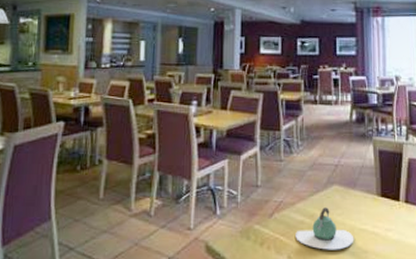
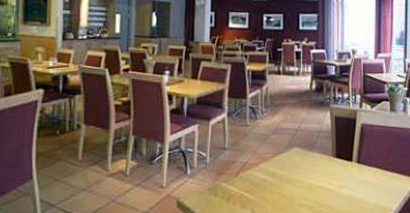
teapot: present [296,207,354,250] -> none [259,167,311,205]

